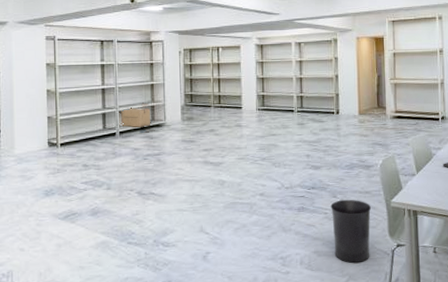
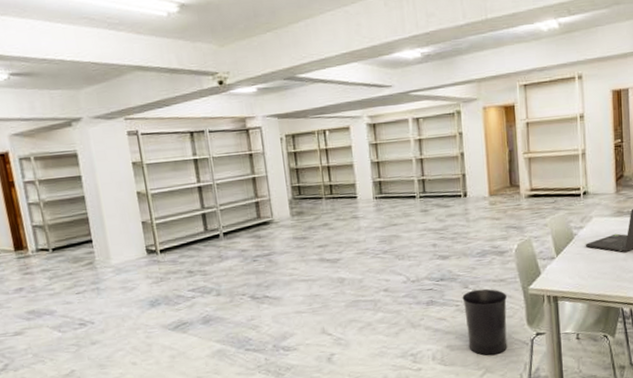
box: present [121,107,151,128] -> none [222,205,256,228]

